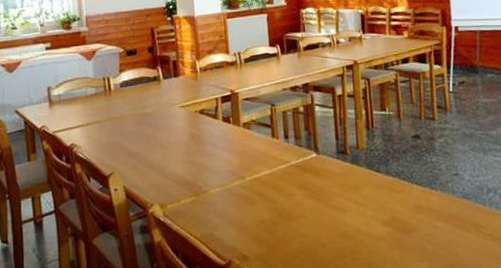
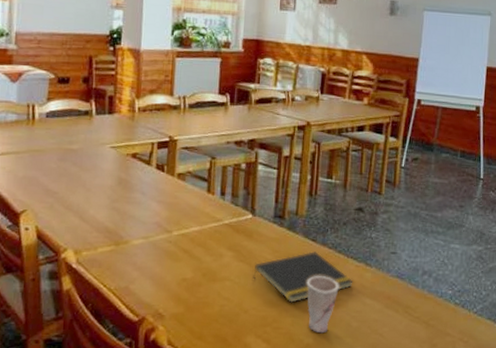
notepad: none [325,181,422,233] -> present [253,251,353,303]
cup: none [377,203,409,260] -> present [306,275,339,334]

